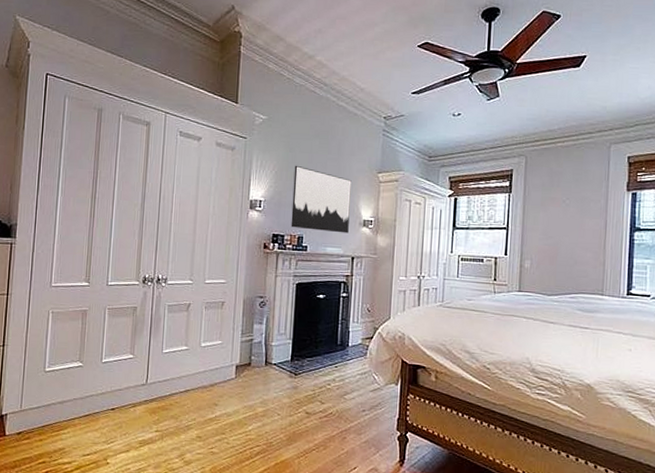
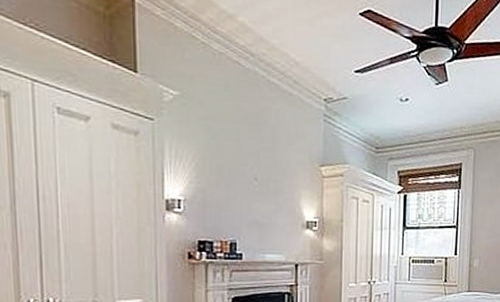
wall art: present [291,165,352,234] -> none [219,155,290,237]

